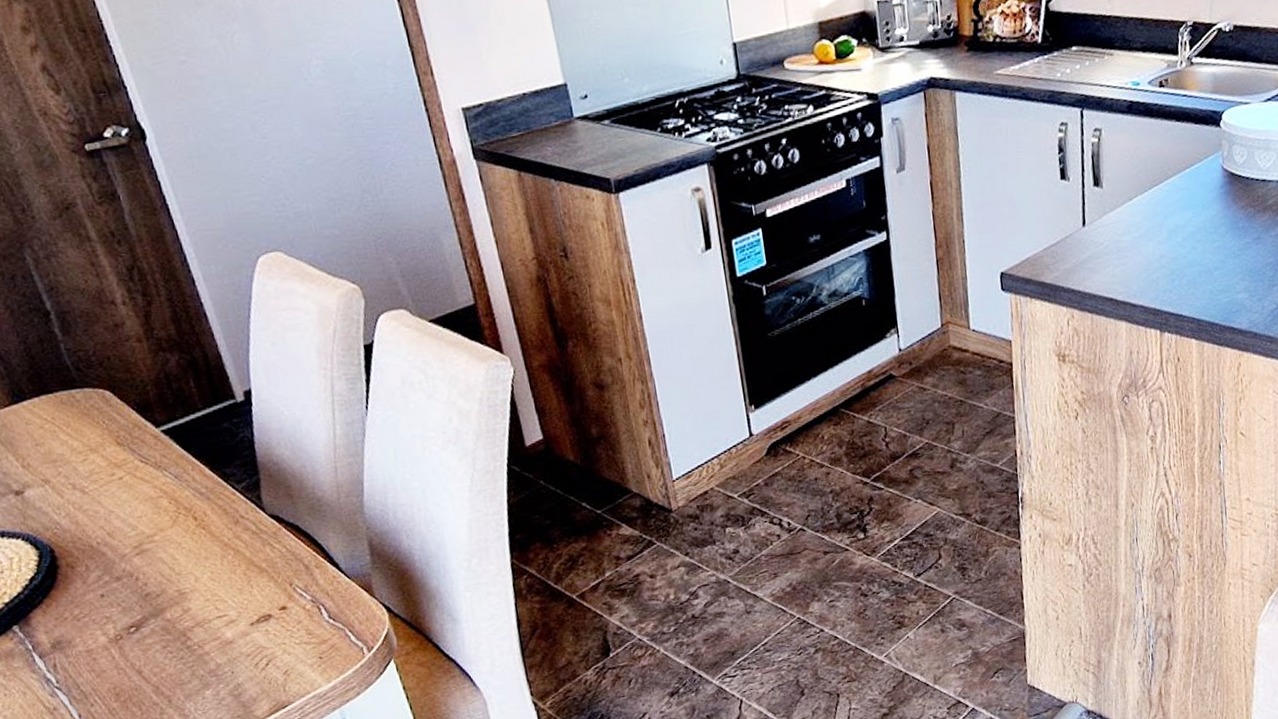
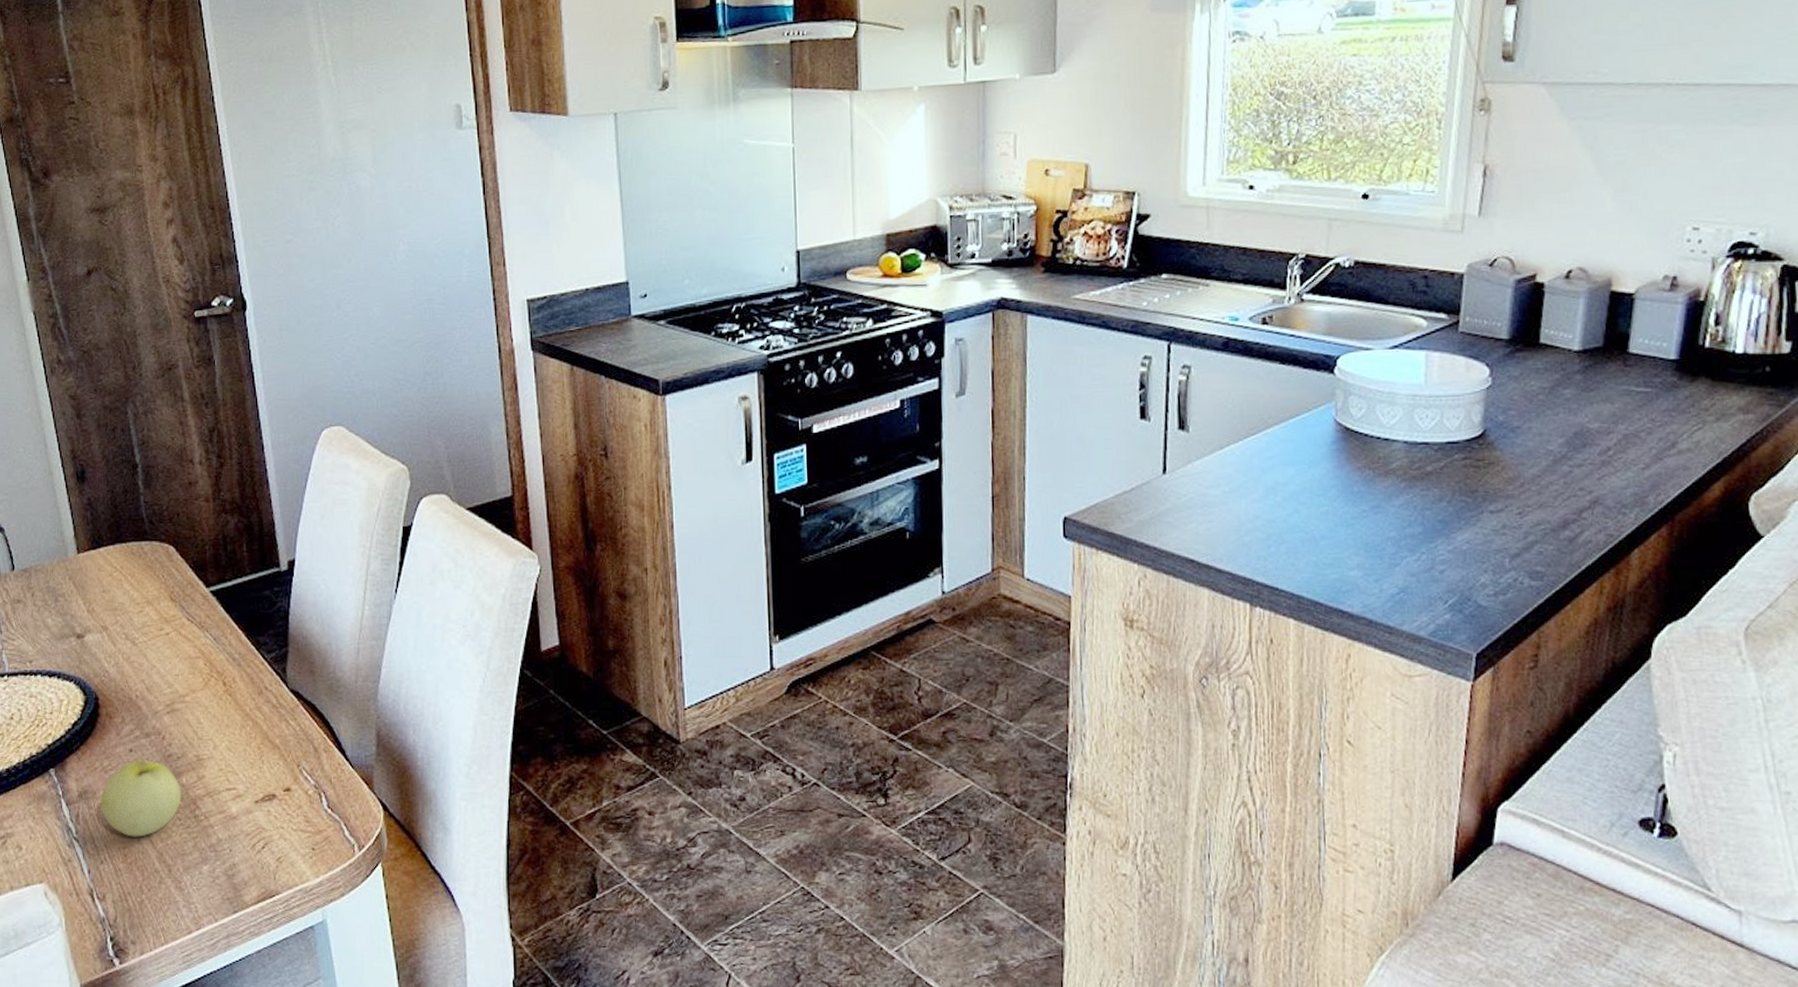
apple: none [76,602,170,677] -> present [99,760,183,837]

